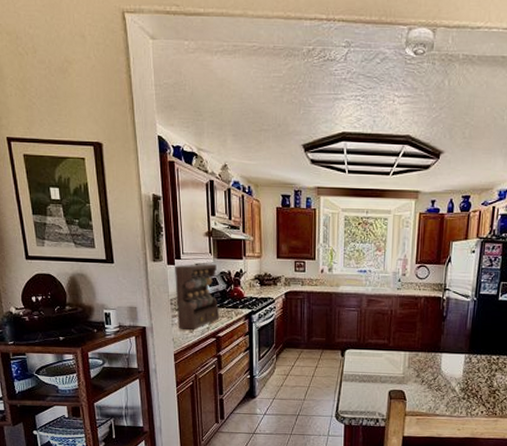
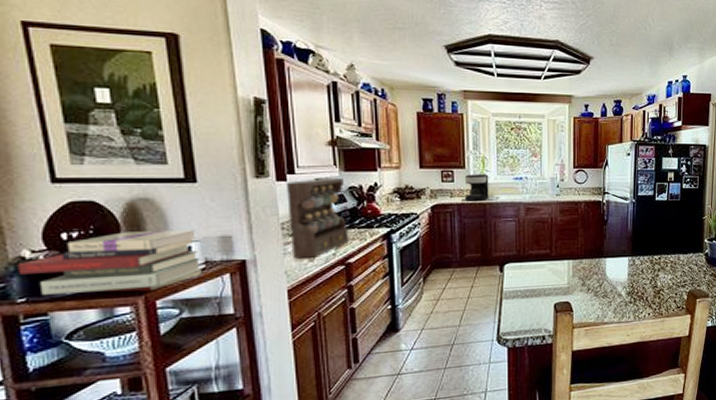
books: none [8,299,117,345] -> present [17,230,202,296]
coffee maker: none [311,266,344,292] -> present [462,174,499,203]

